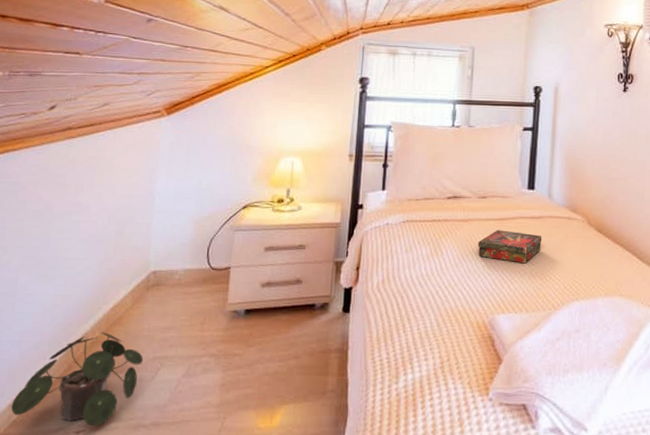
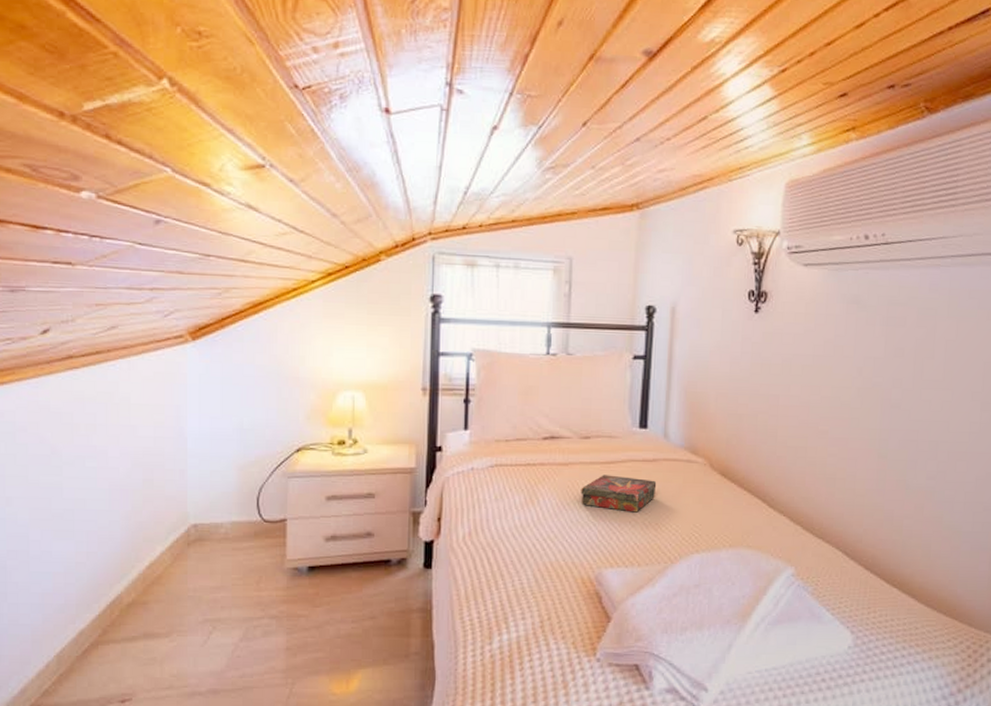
potted plant: present [11,332,144,427] -> none [40,593,192,695]

